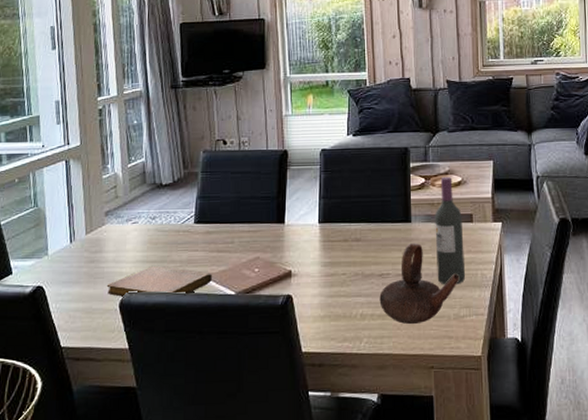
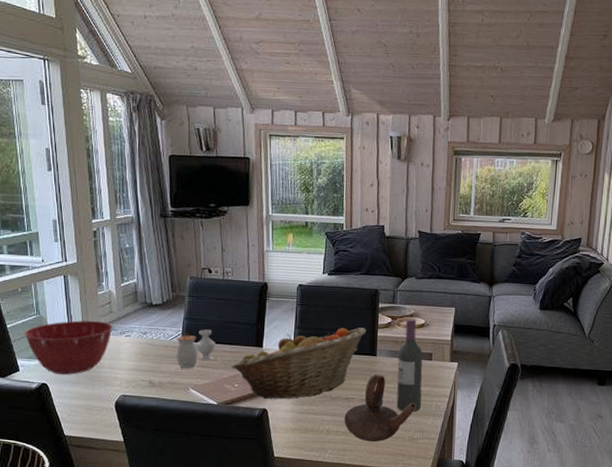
mixing bowl: none [19,209,119,274] -> present [24,320,113,375]
notebook: present [106,266,212,298] -> none [103,375,197,402]
jar: none [188,208,232,256] -> present [176,329,216,369]
fruit basket: none [251,191,398,284] -> present [232,327,367,400]

